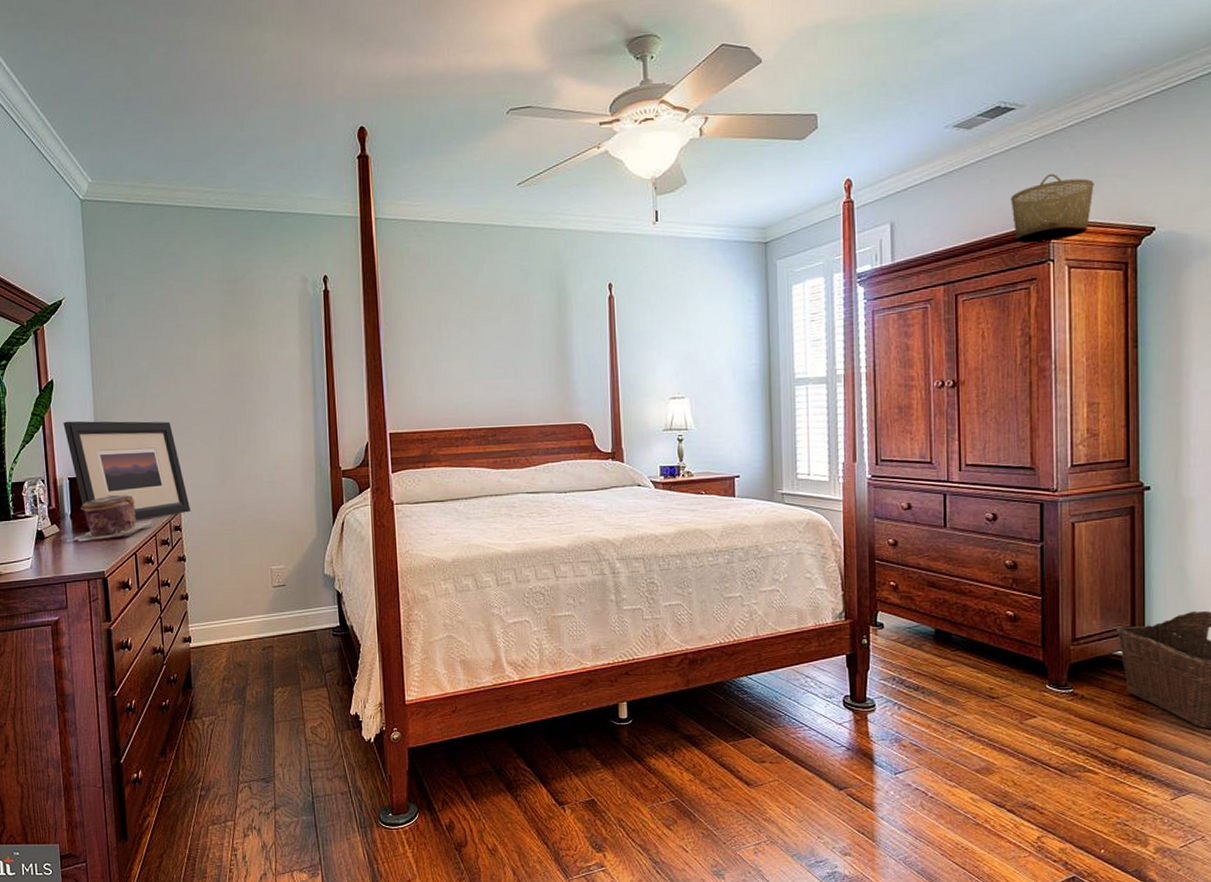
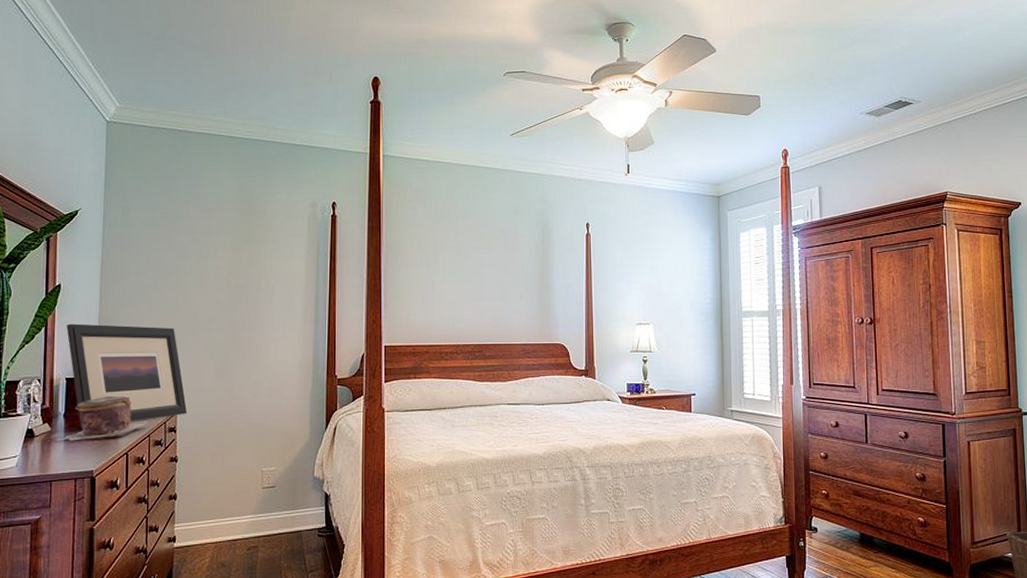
basket: present [1010,173,1094,244] -> none [911,156,974,210]

